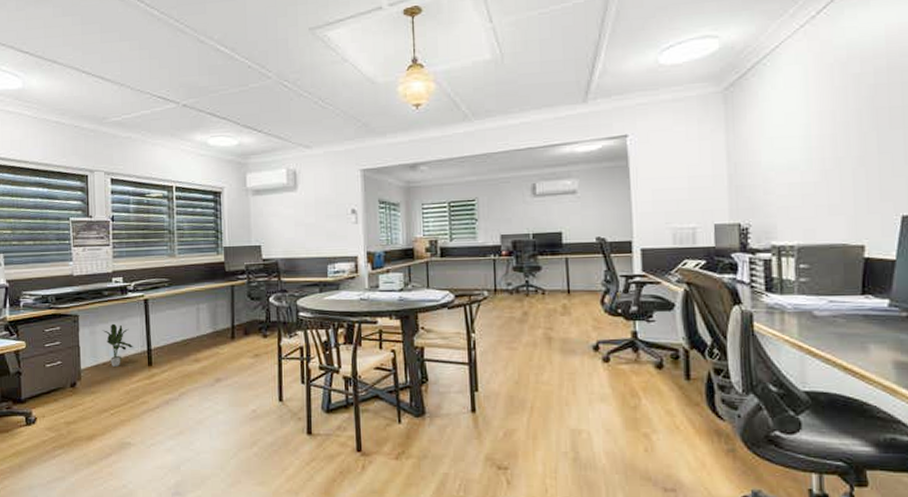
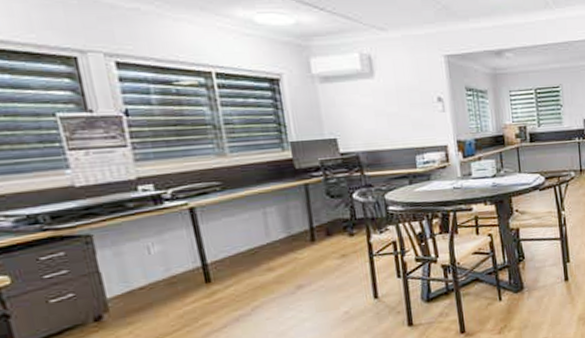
potted plant: present [103,323,134,367] -> none [132,240,183,290]

